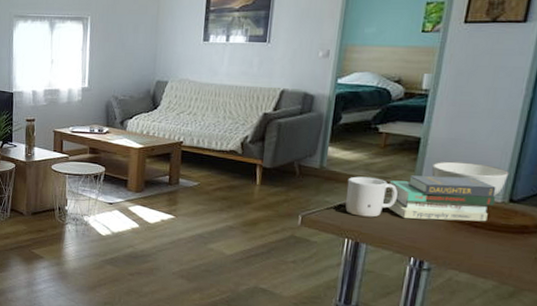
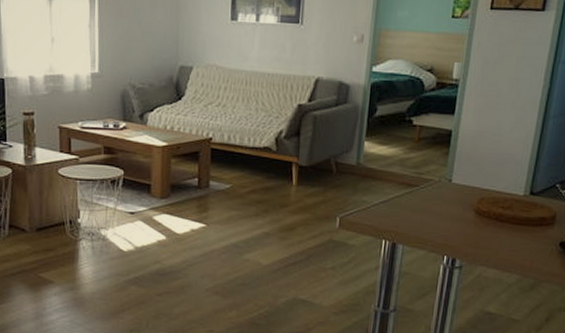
mug: present [345,176,398,218] -> none [382,173,431,216]
books: present [383,175,496,222] -> none [418,170,519,216]
bowl: present [431,161,509,196] -> none [462,154,530,189]

